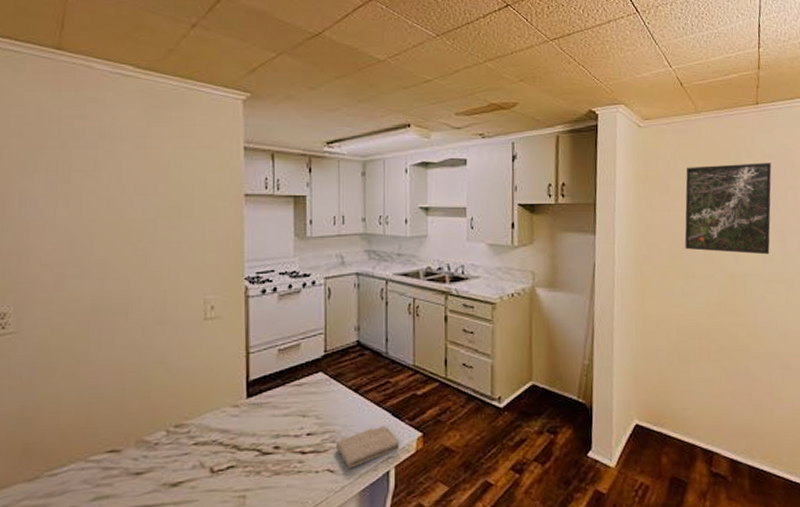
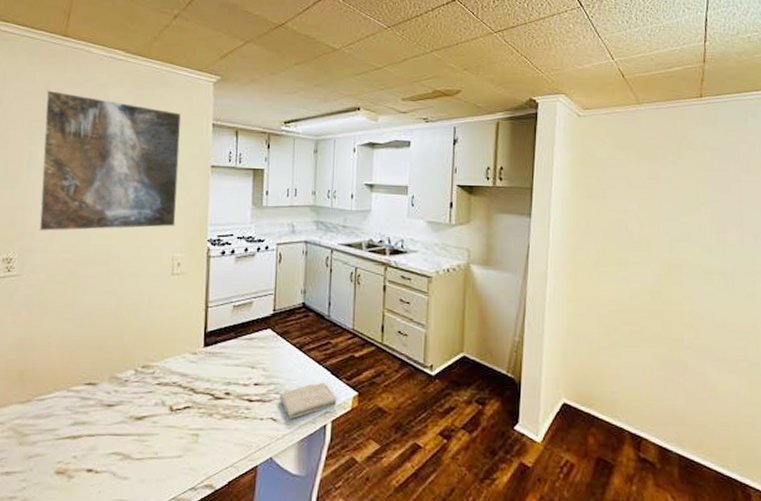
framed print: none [38,113,207,279] -> present [39,90,182,231]
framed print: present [684,163,772,255] -> none [620,154,714,246]

